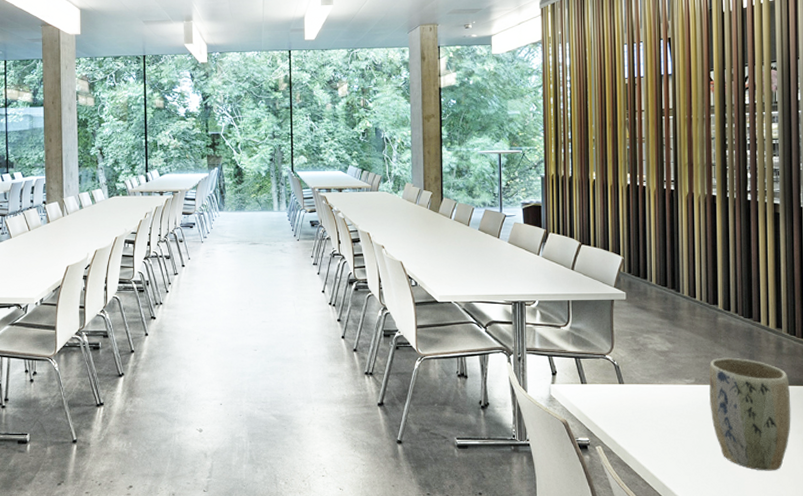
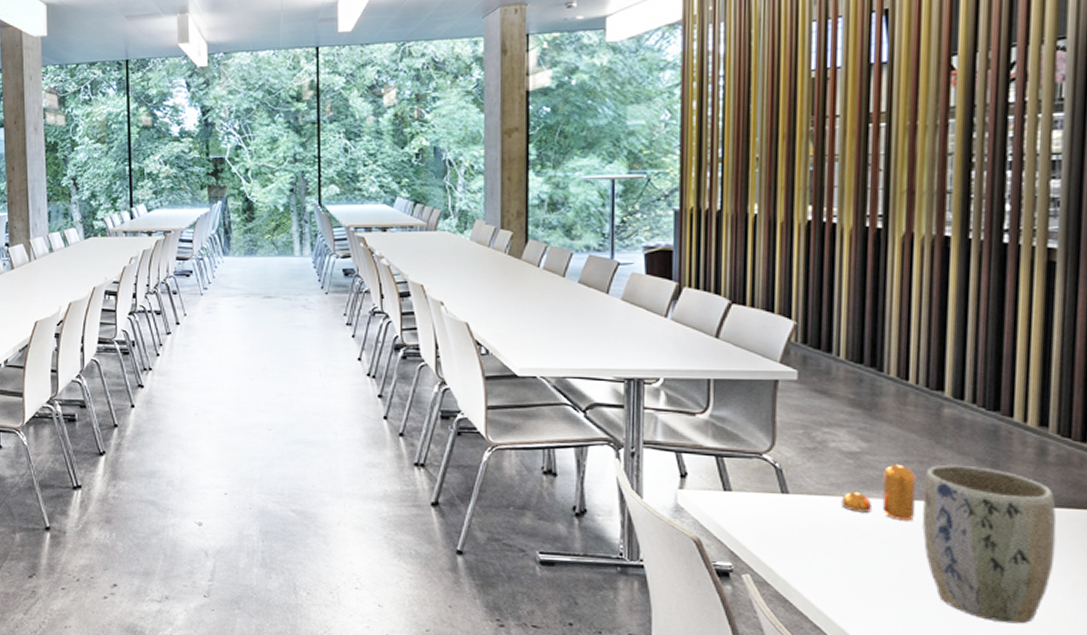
pepper shaker: none [658,358,705,400] -> present [841,464,916,521]

